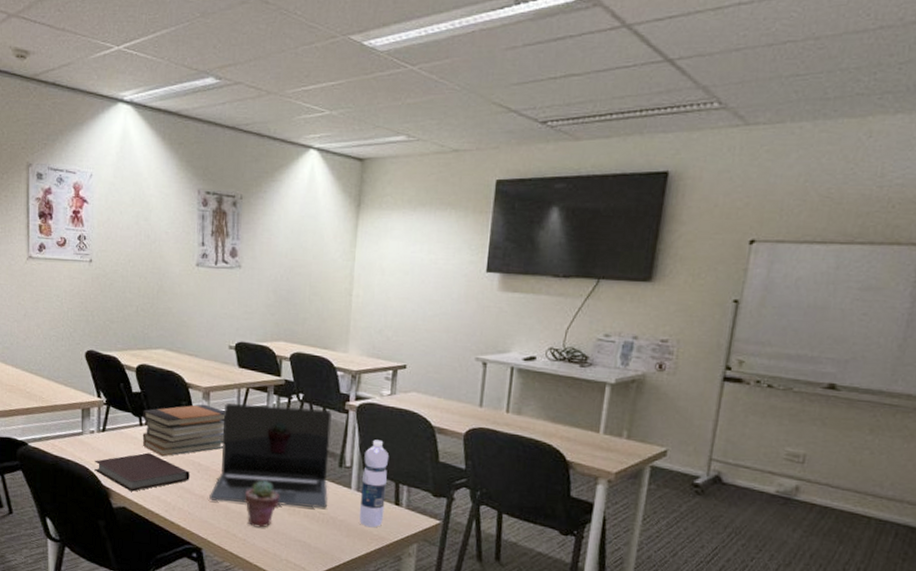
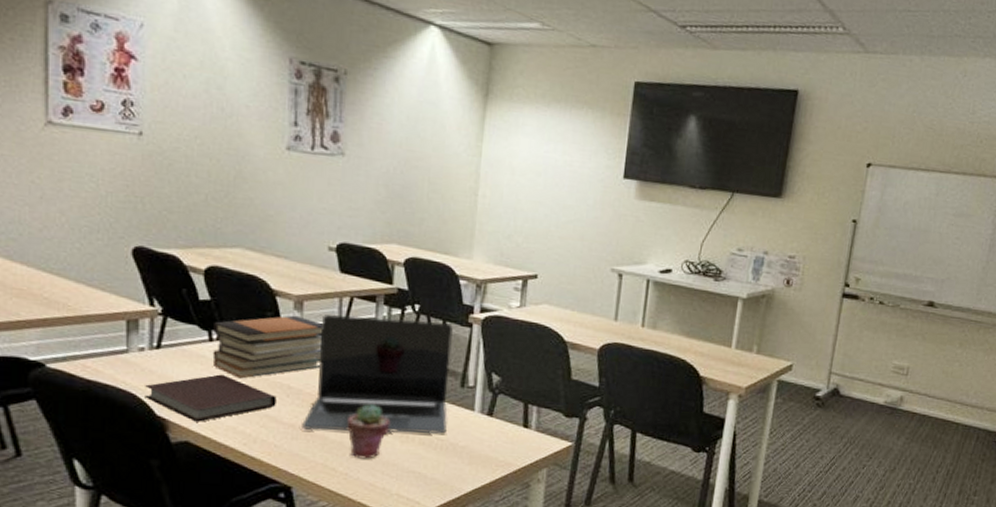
water bottle: present [359,440,390,528] -> none [483,356,518,453]

